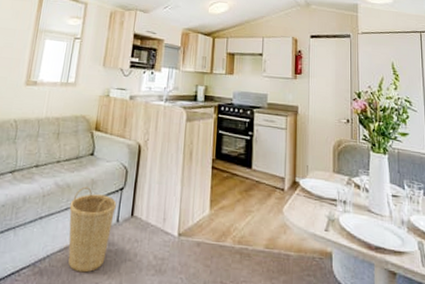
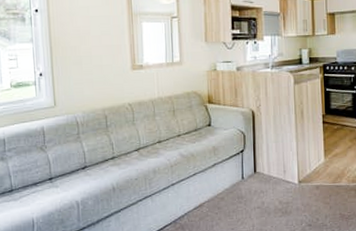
basket: present [68,186,117,273] -> none [197,153,240,223]

